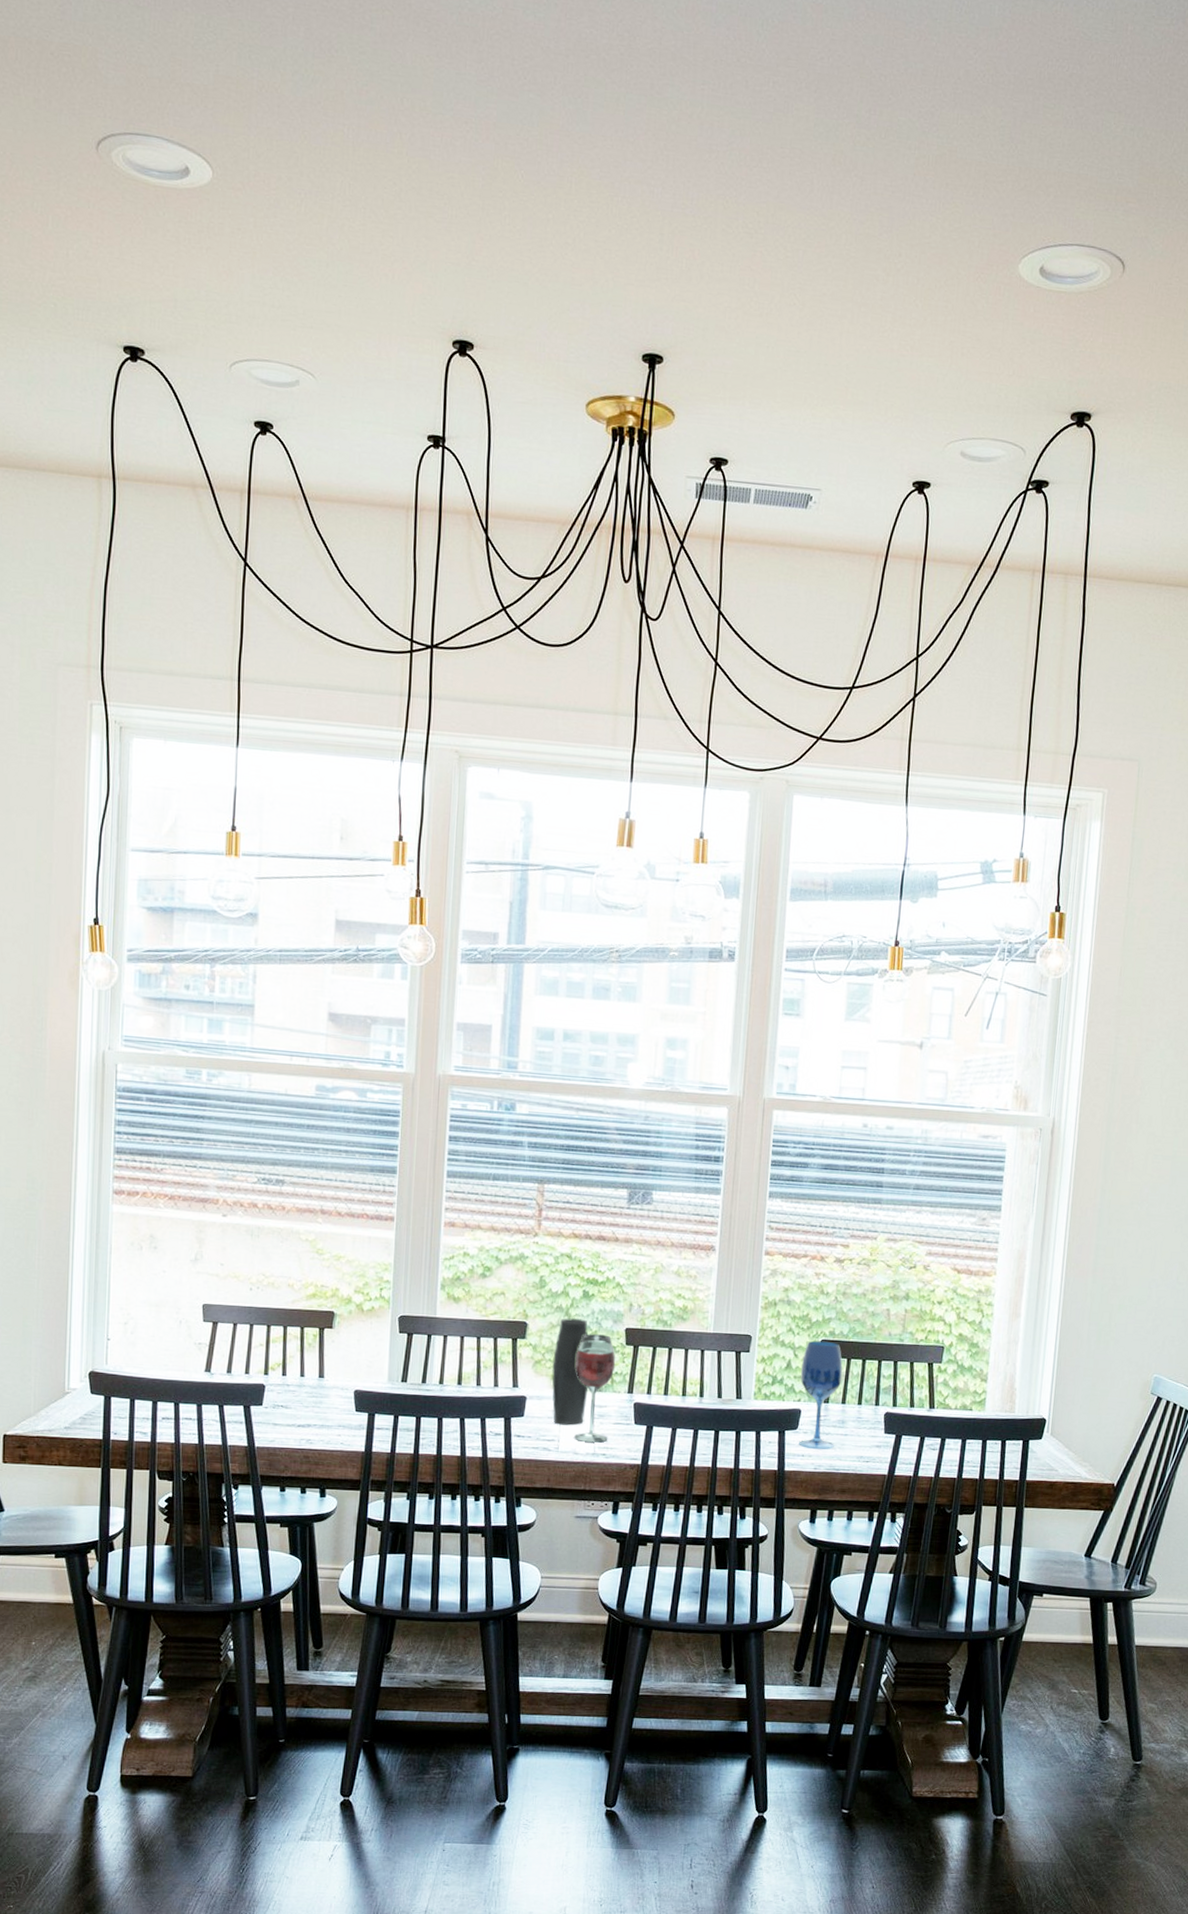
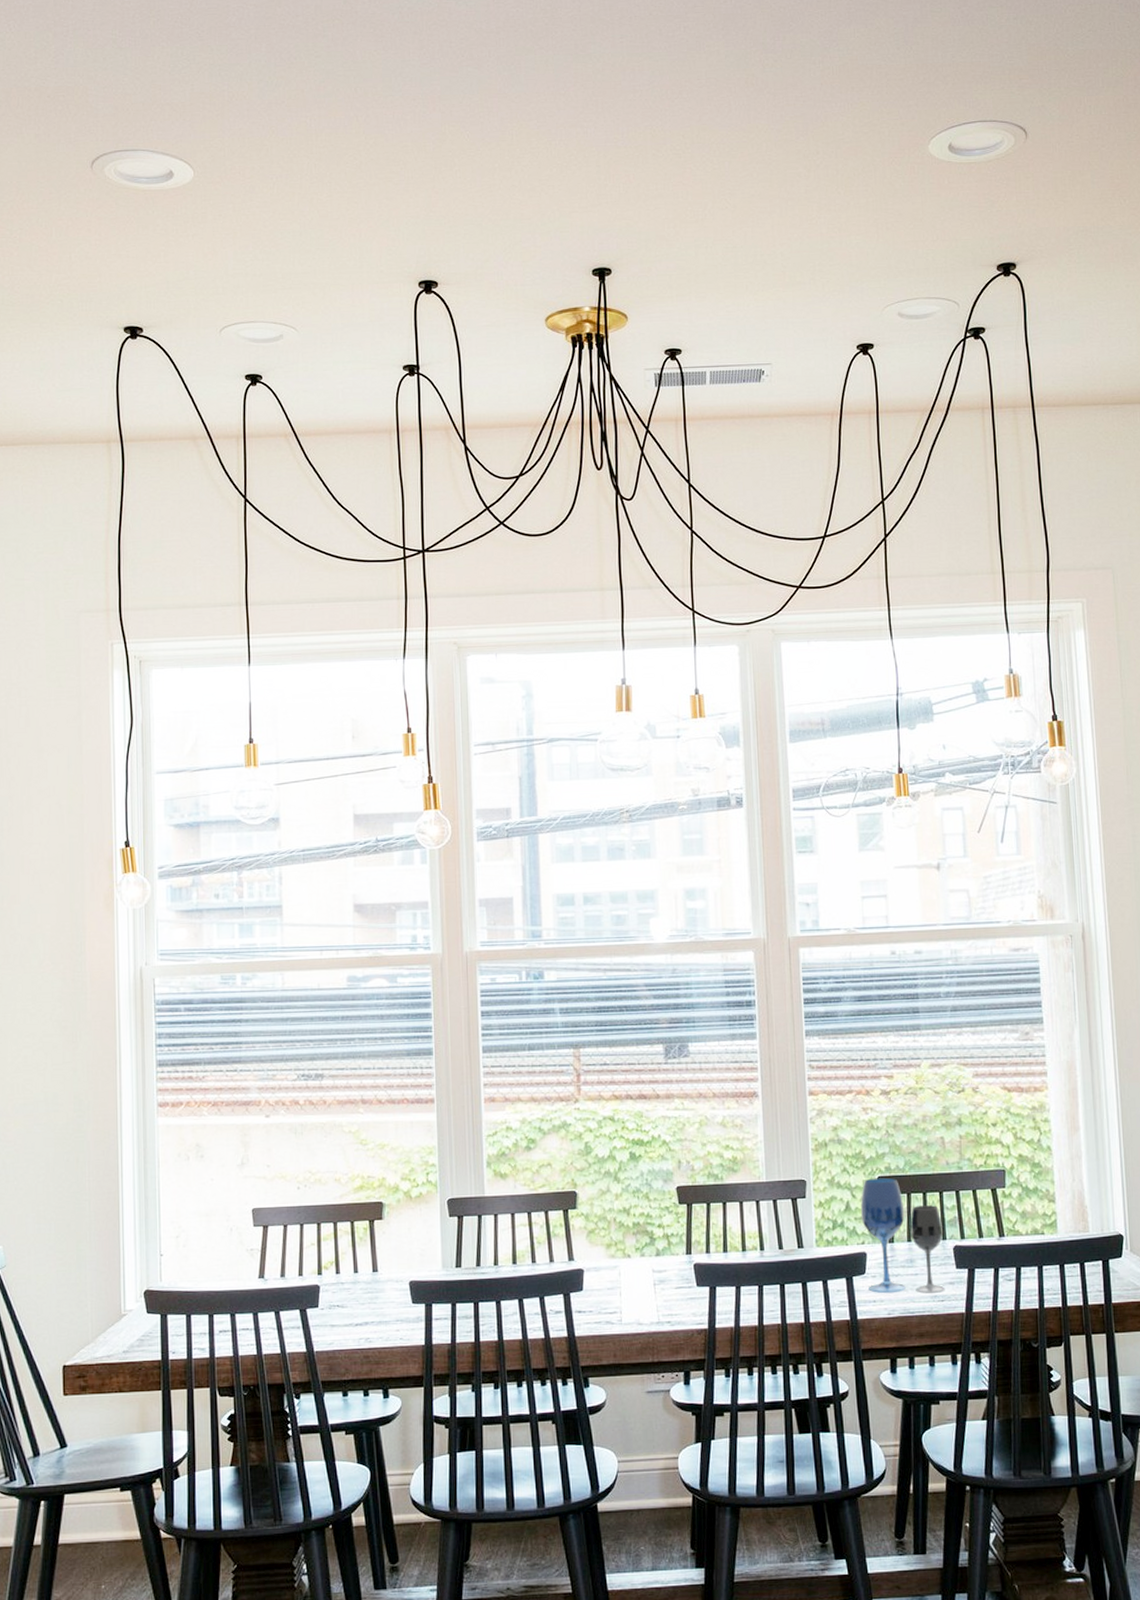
vase: present [551,1317,589,1426] -> none [605,1181,646,1295]
wineglass: present [574,1334,616,1443] -> none [628,1196,671,1311]
wine glass: none [843,1371,877,1454] -> present [910,1204,945,1294]

